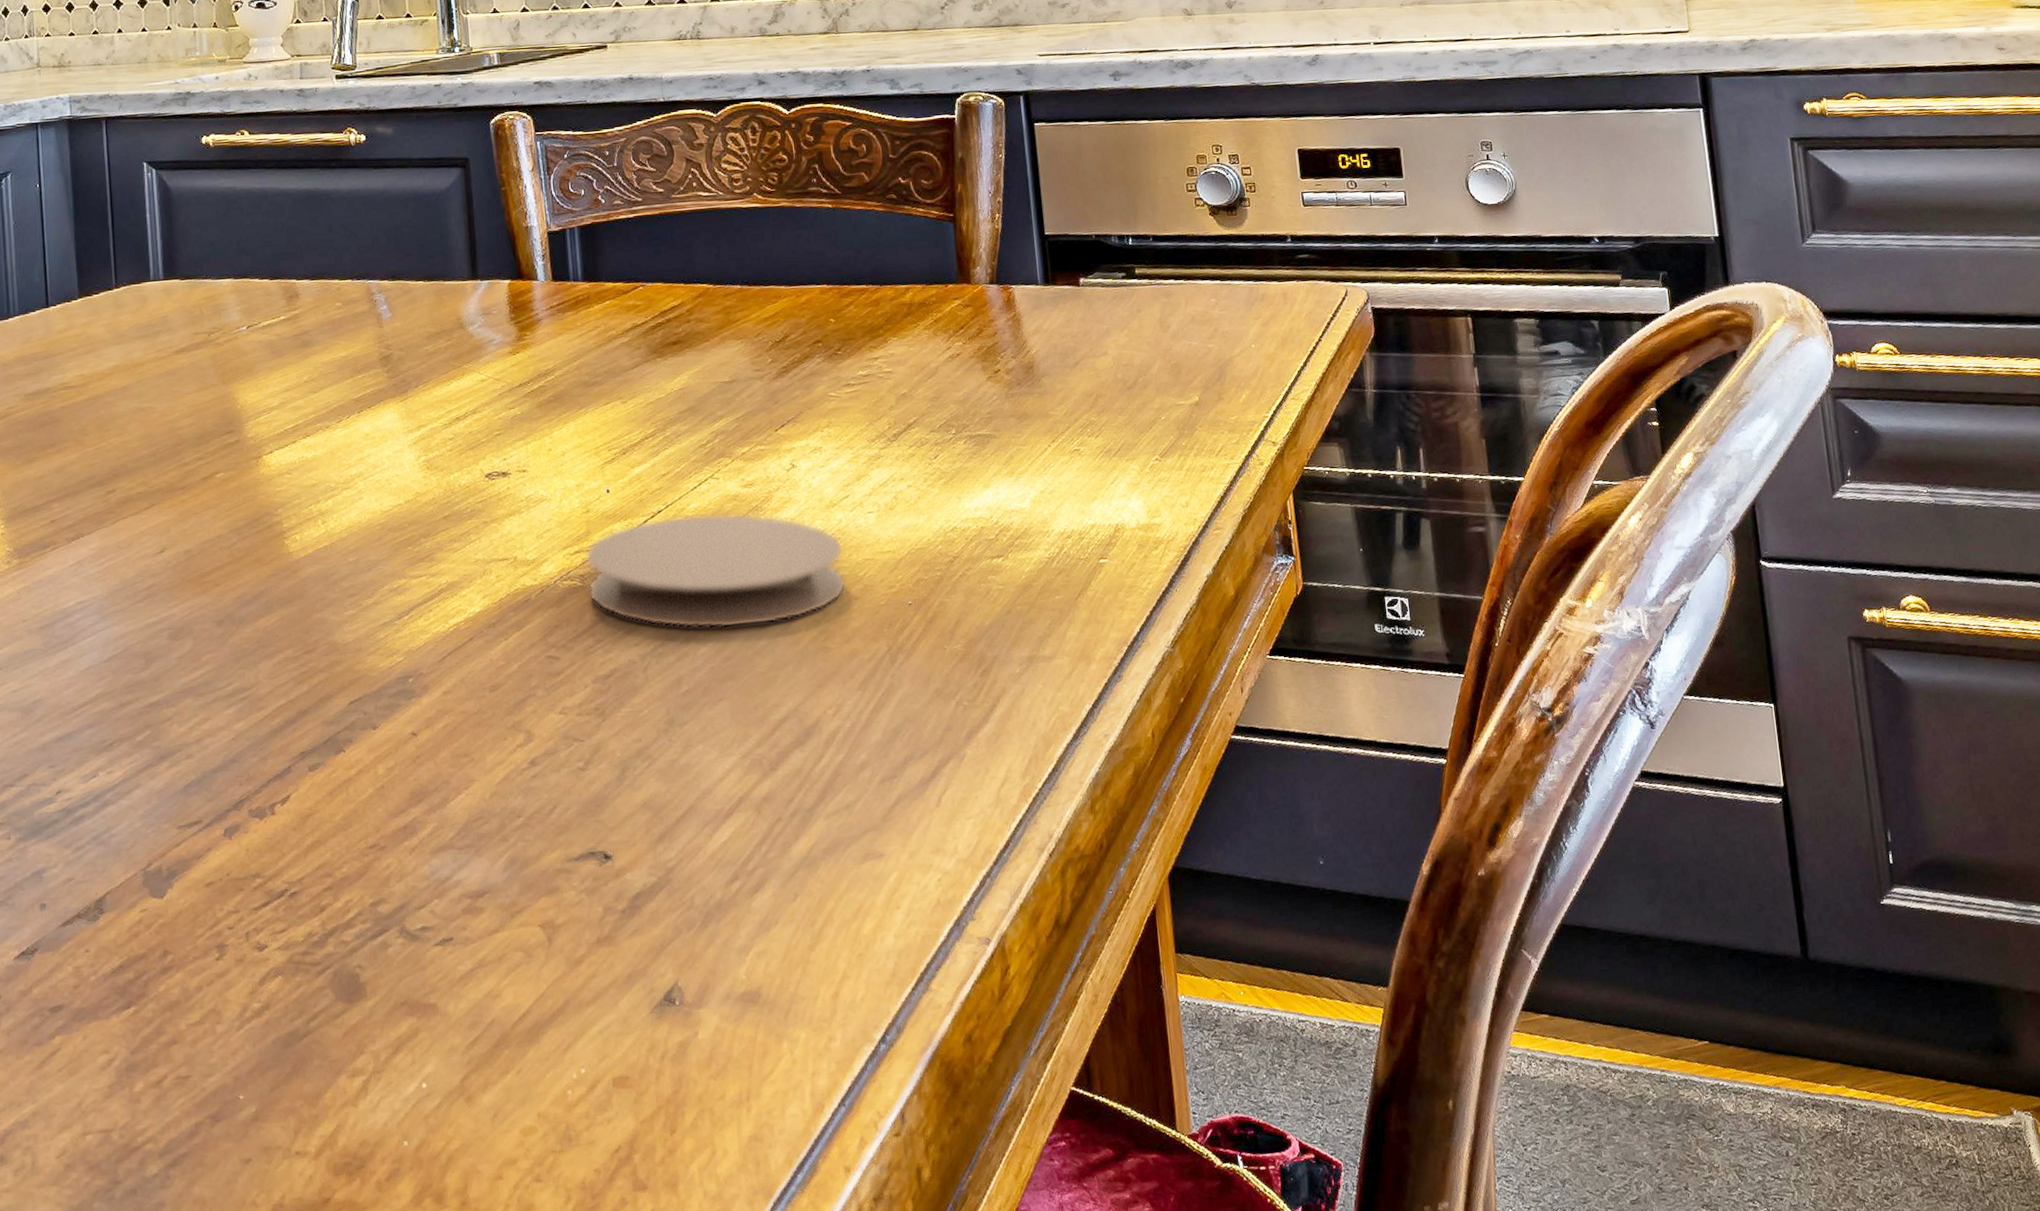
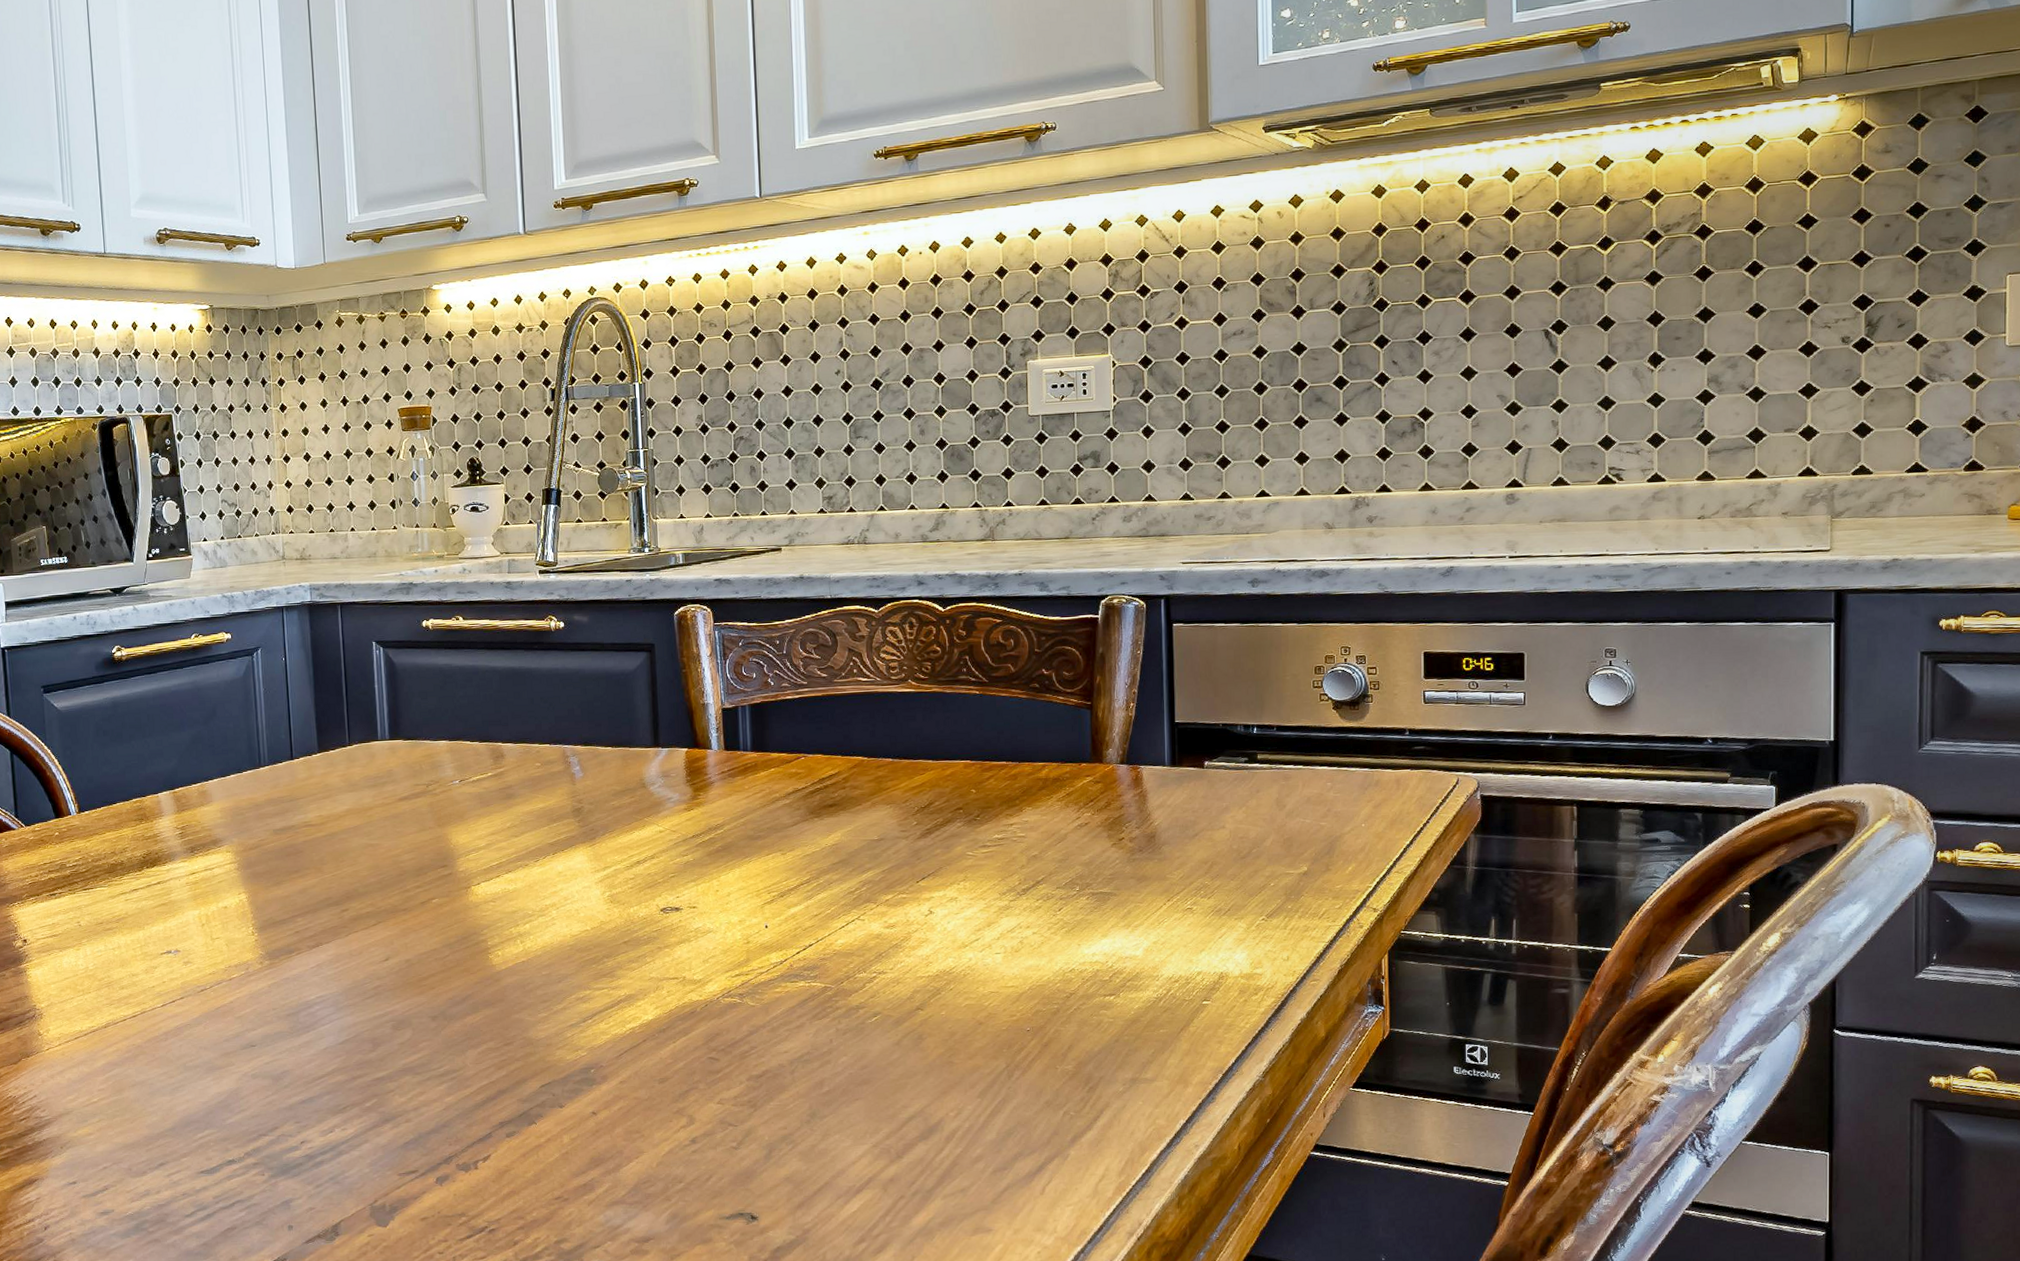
coaster: present [585,513,847,629] -> none [745,948,973,1043]

